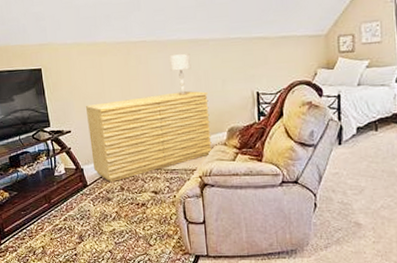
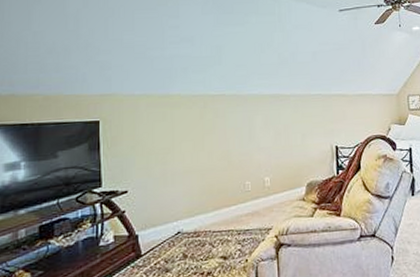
sideboard: present [85,91,212,183] -> none [149,145,290,250]
lamp: present [169,53,191,96] -> none [249,107,271,150]

